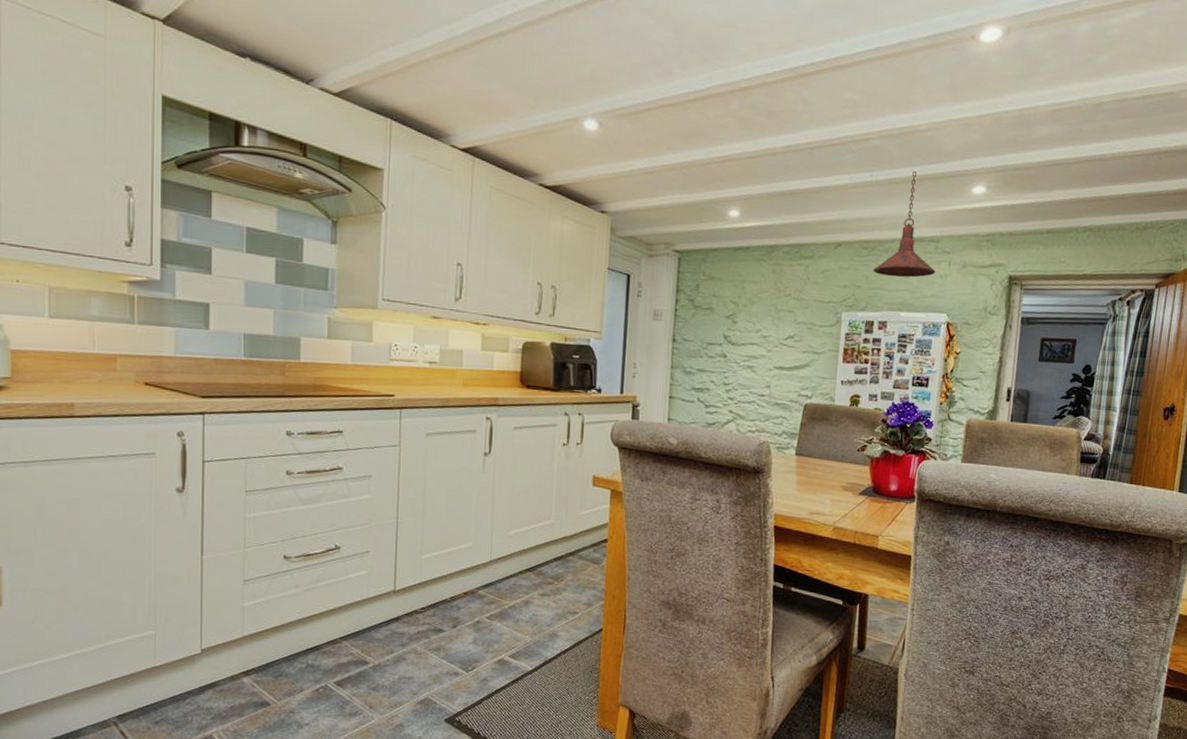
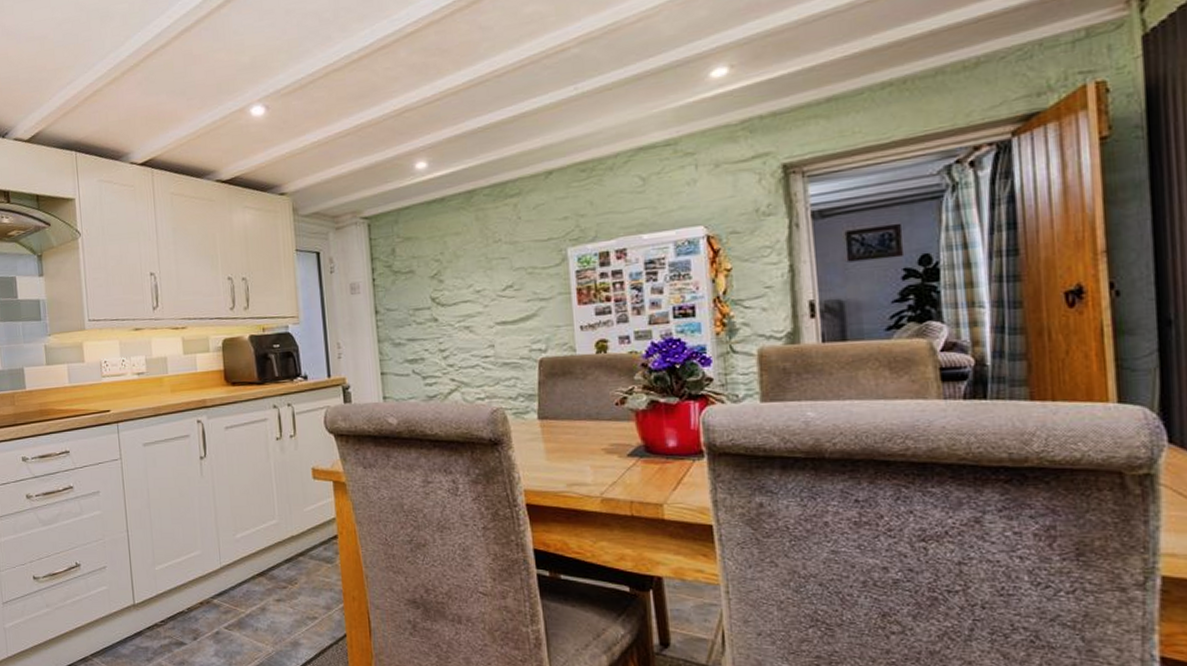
pendant light: present [873,171,936,278] -> none [597,71,680,197]

